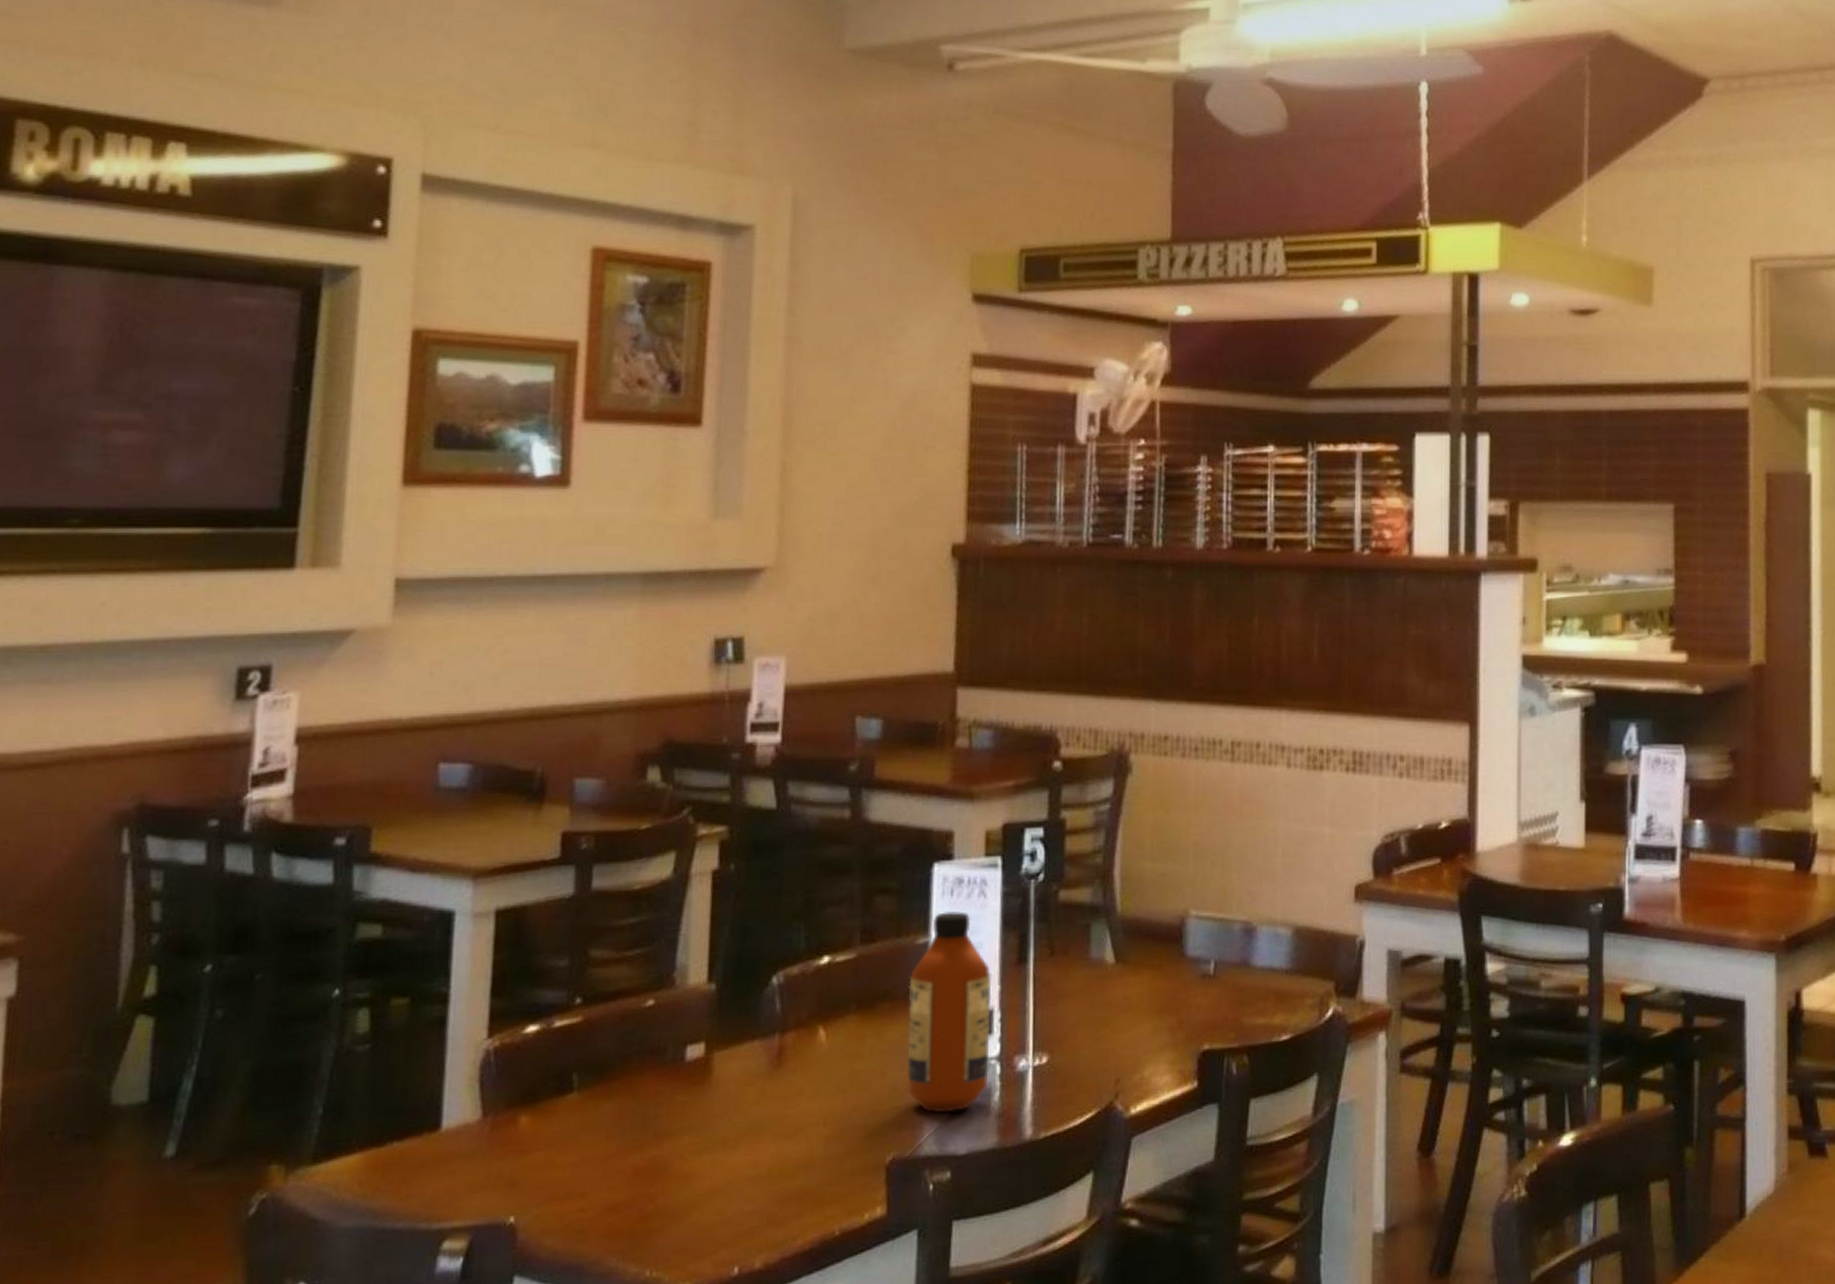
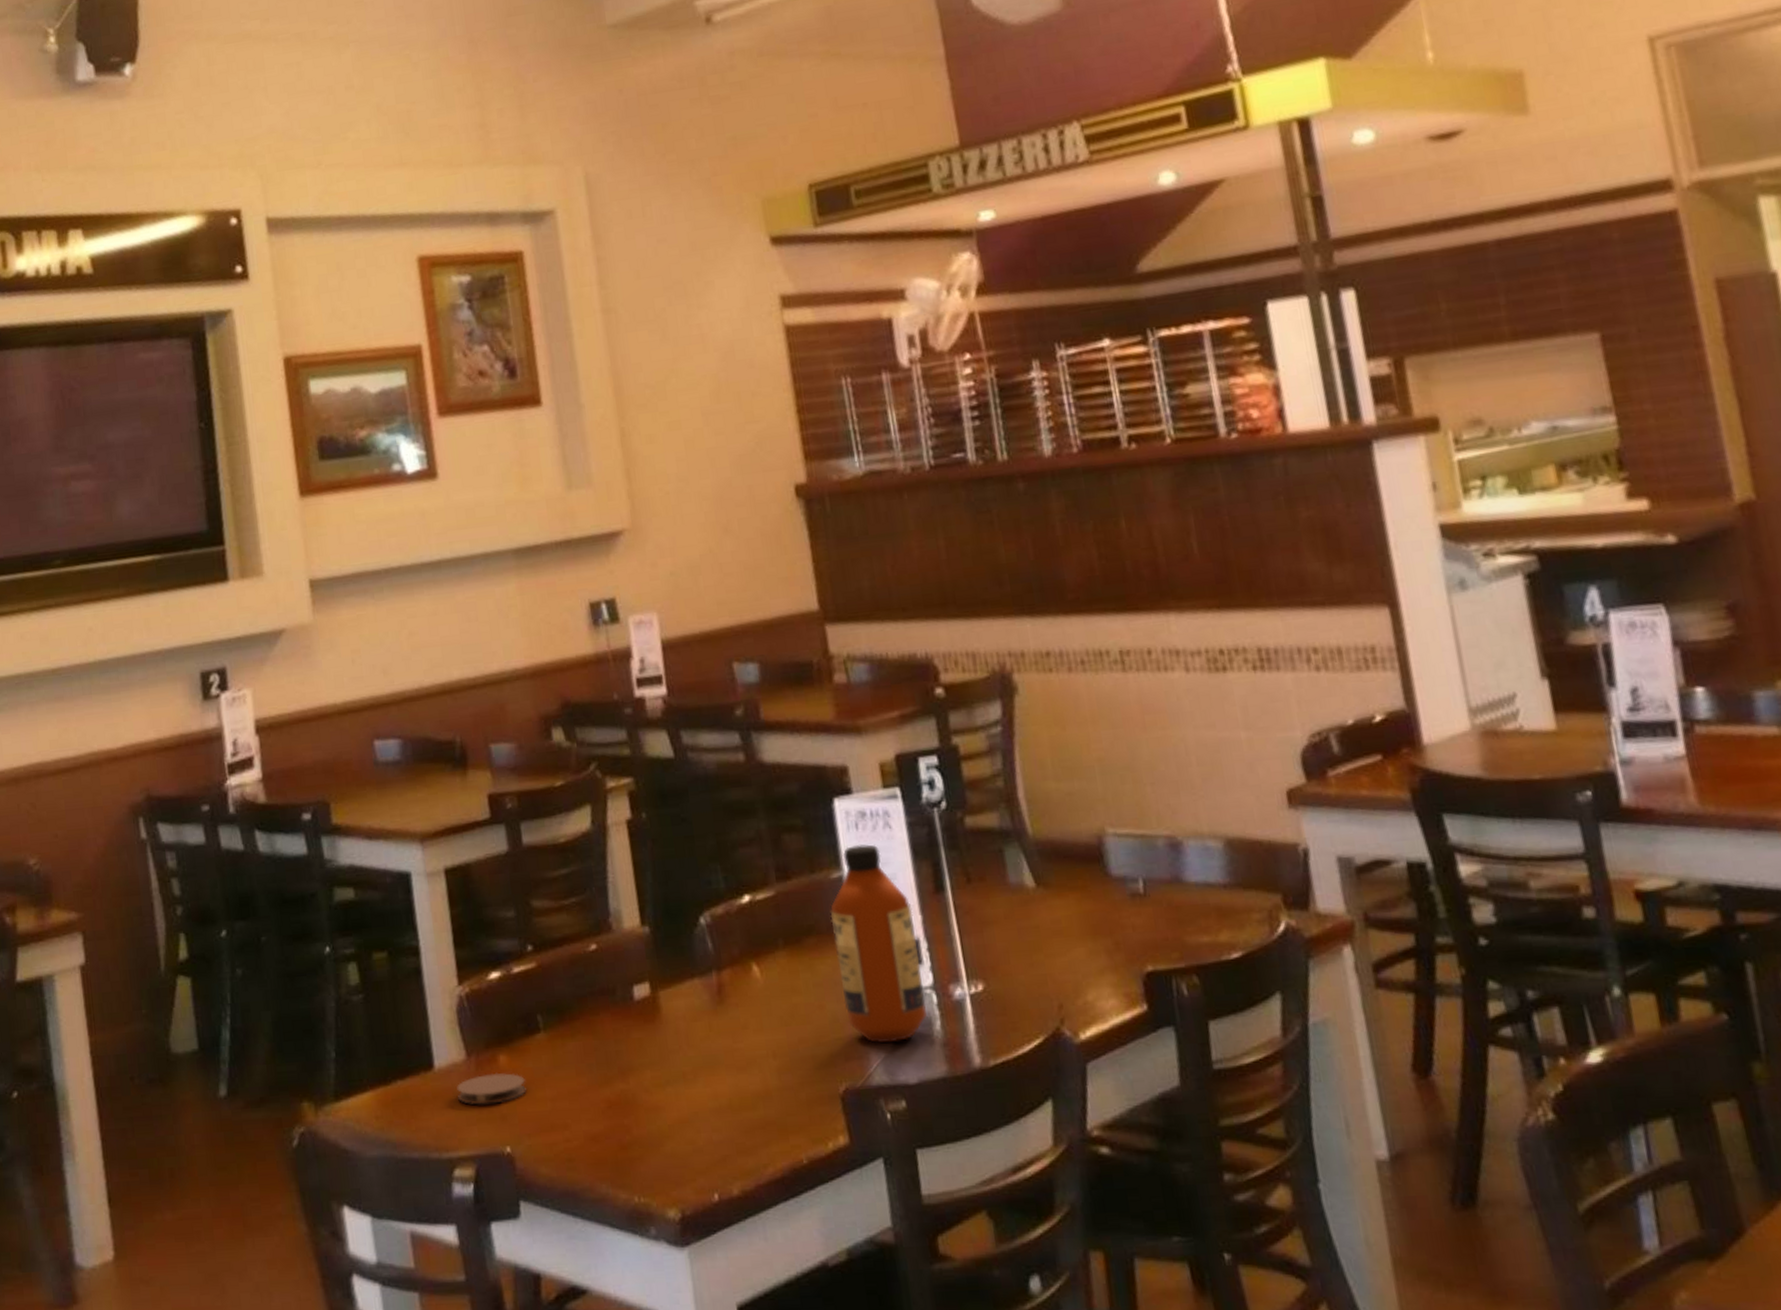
coaster: none [463,1135,546,1171] -> present [457,1072,526,1105]

